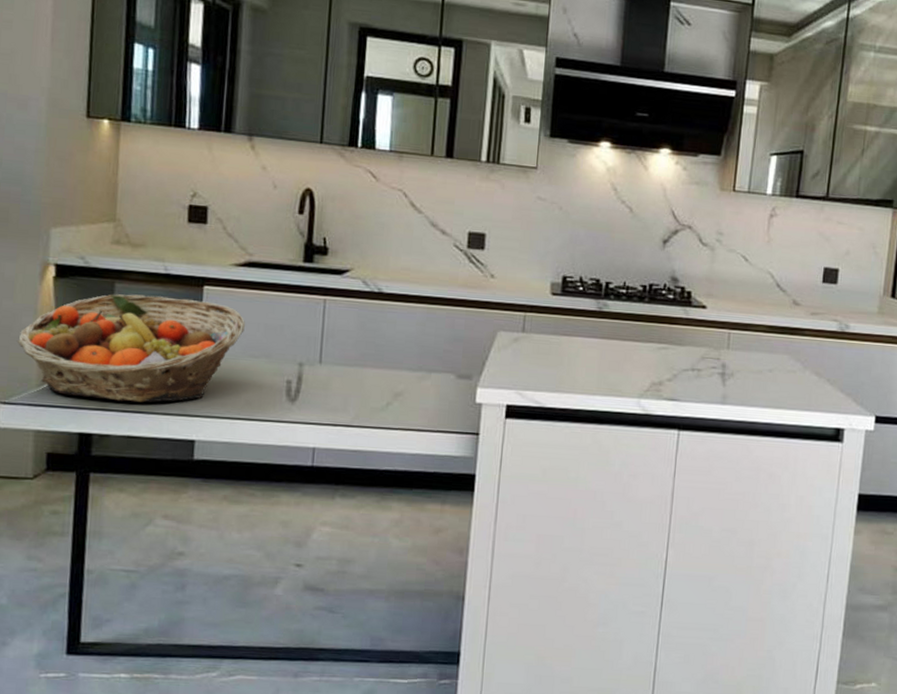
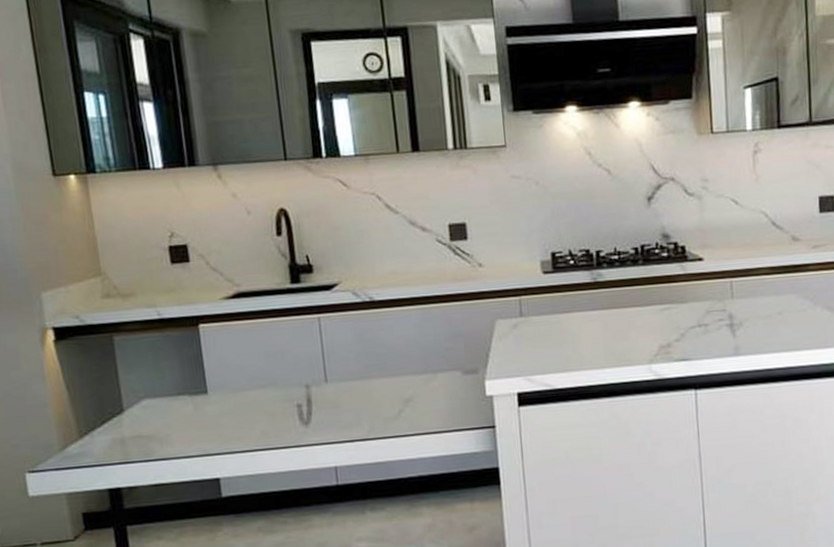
fruit basket: present [17,294,245,403] -> none [32,339,247,454]

